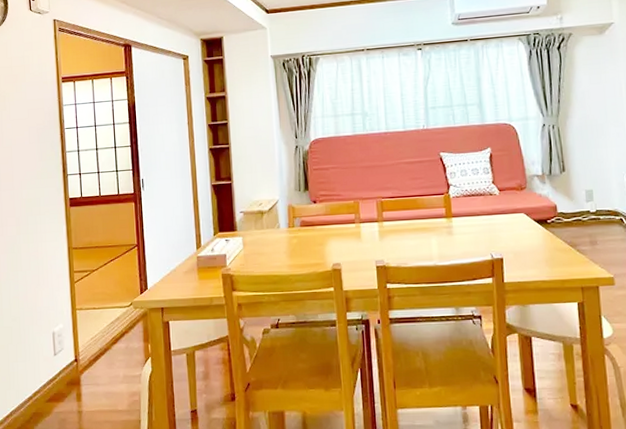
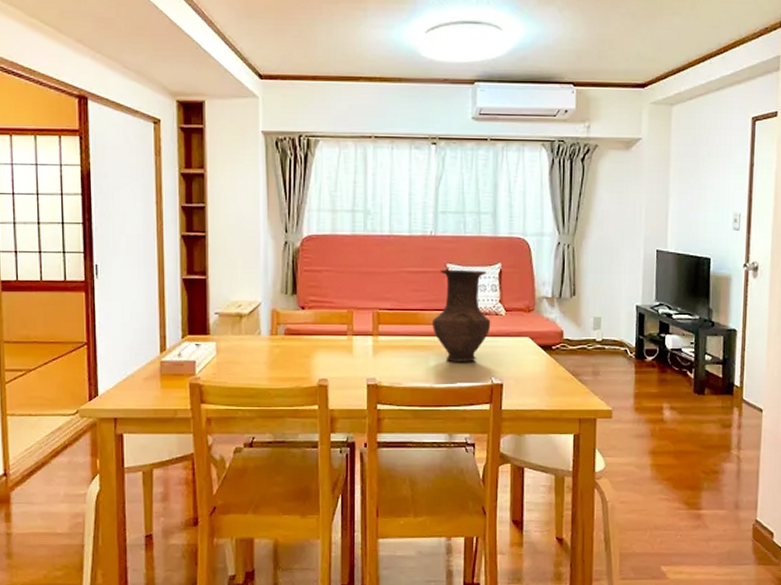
vase: none [430,156,486,241] -> present [431,269,491,362]

